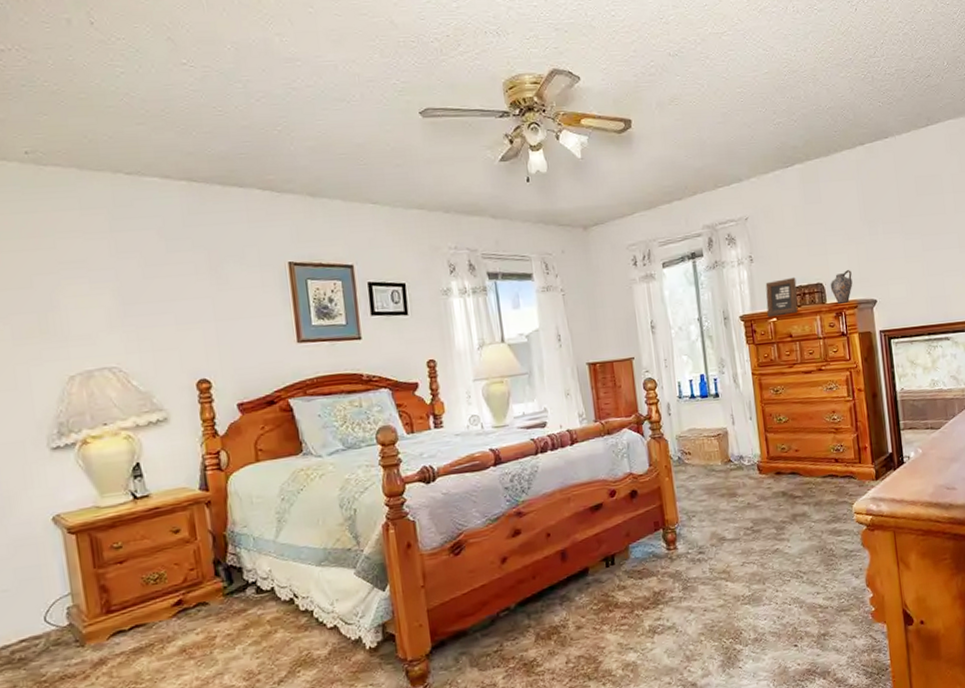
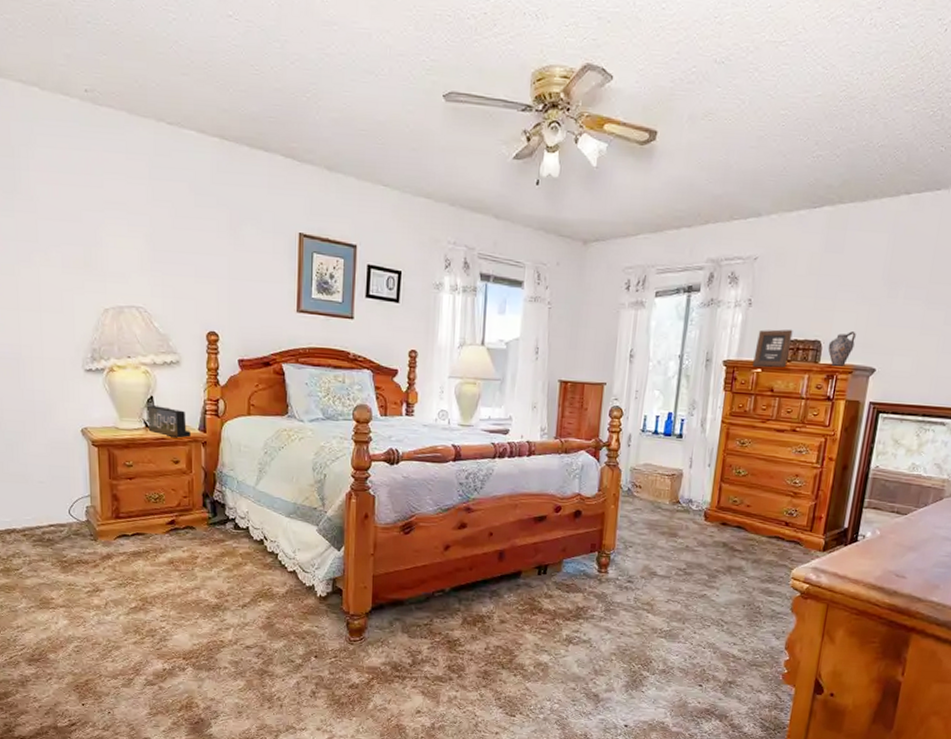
alarm clock: none [134,471,191,505] -> present [147,405,191,438]

